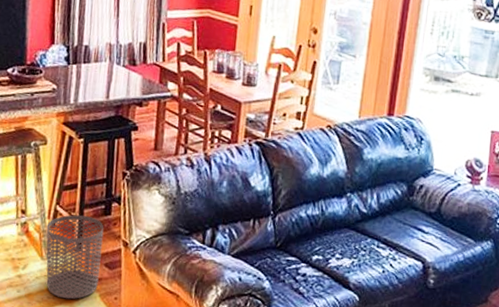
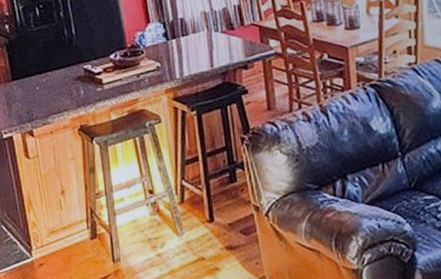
waste bin: present [46,214,104,300] -> none [176,186,237,271]

